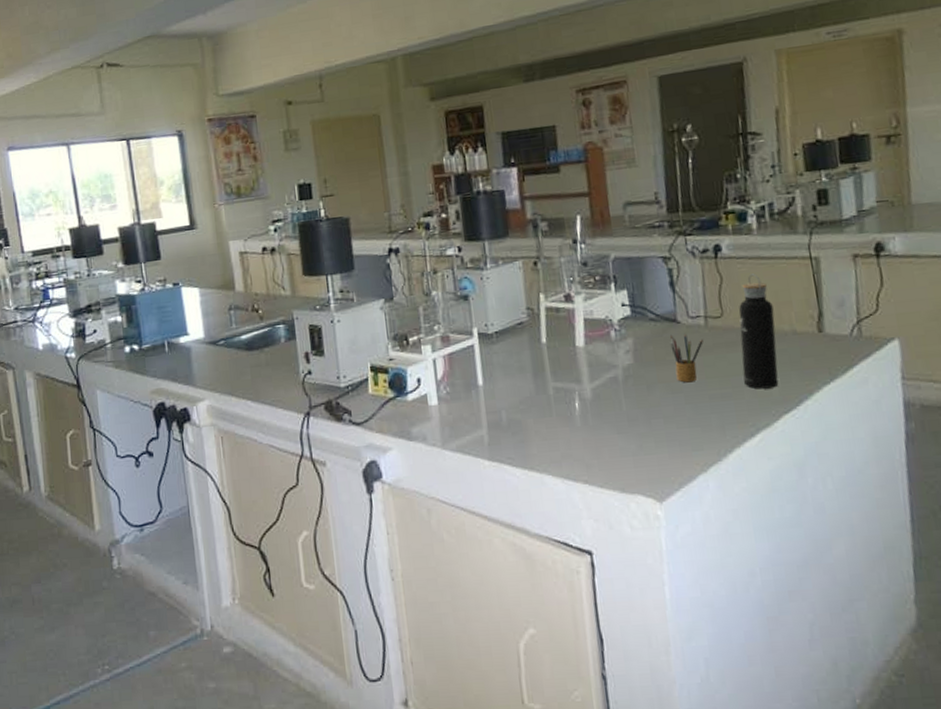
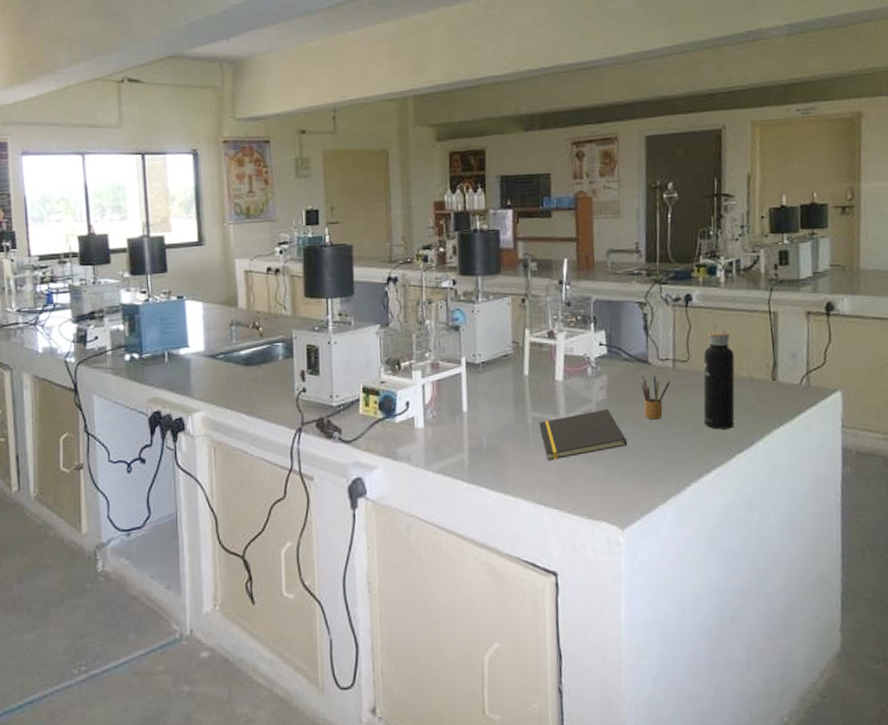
notepad: none [561,373,660,433] -> present [539,408,628,461]

